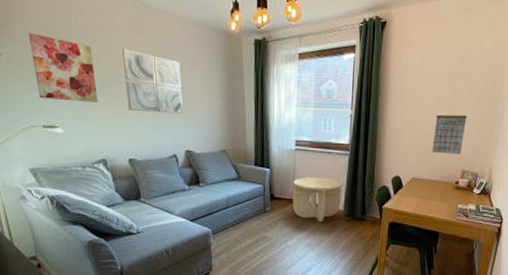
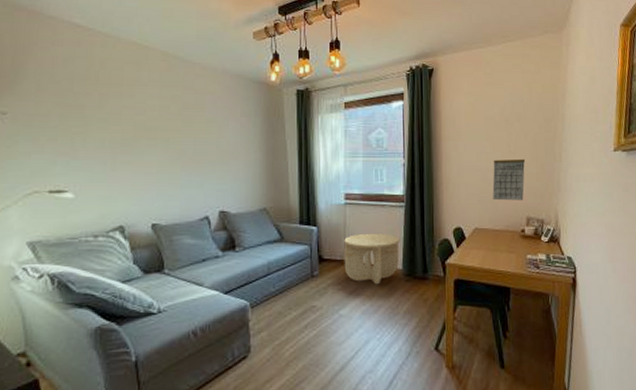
wall art: present [28,33,99,102] -> none [40,90,119,162]
wall art: present [122,49,182,114] -> none [148,103,217,171]

